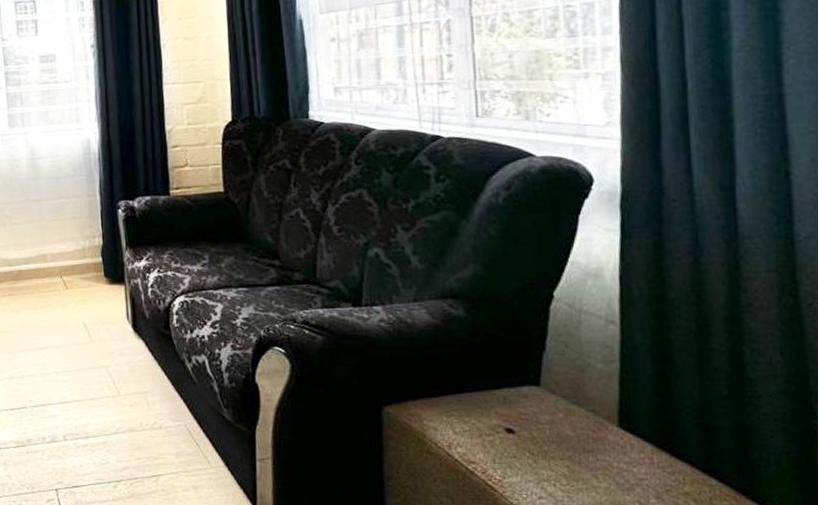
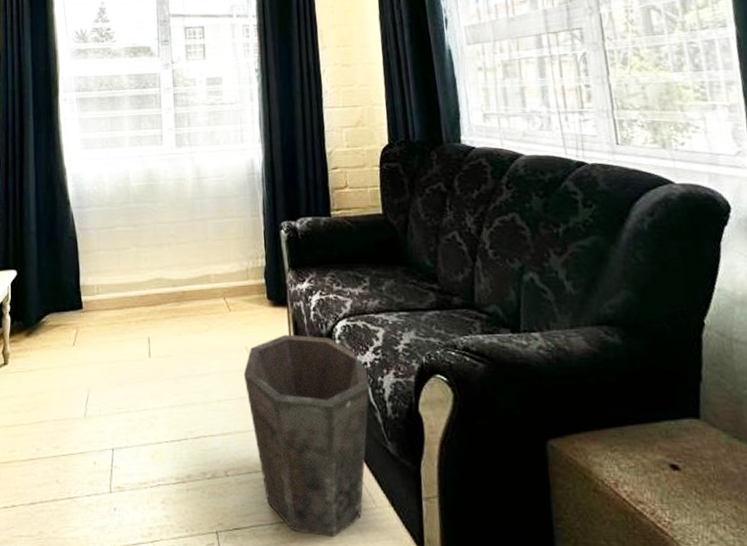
waste bin: none [81,310,207,494] -> present [243,334,370,538]

